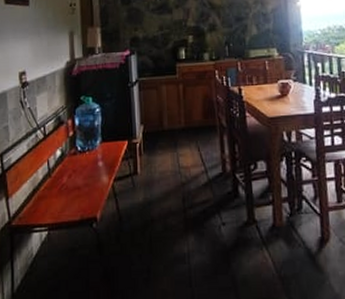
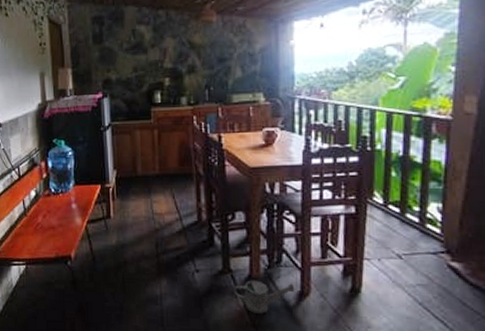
watering can: none [259,229,316,266] -> present [233,280,295,315]

